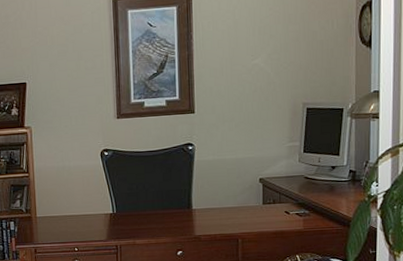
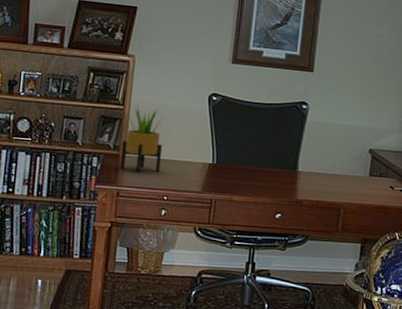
potted plant: none [33,171,68,230] -> present [120,106,163,172]

